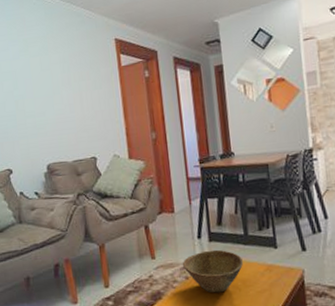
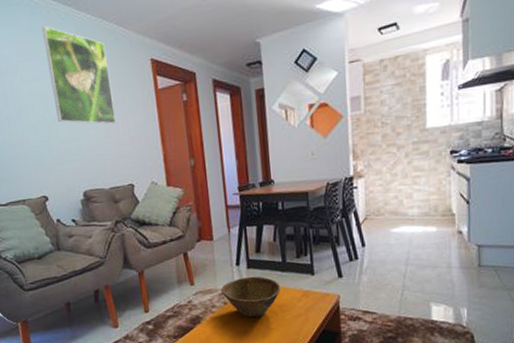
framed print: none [13,10,81,100] -> present [41,26,116,125]

